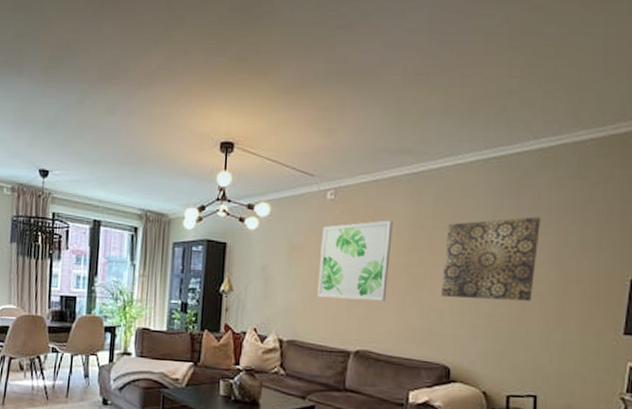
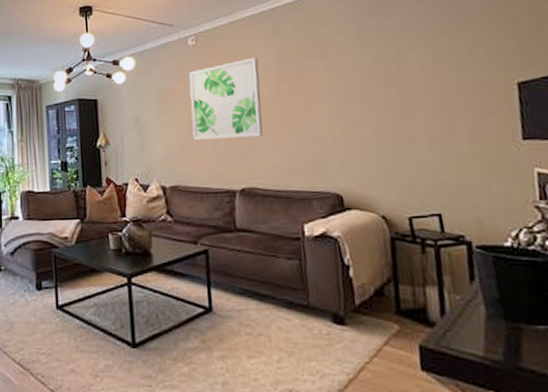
wall art: present [440,217,540,301] -> none [314,33,415,125]

